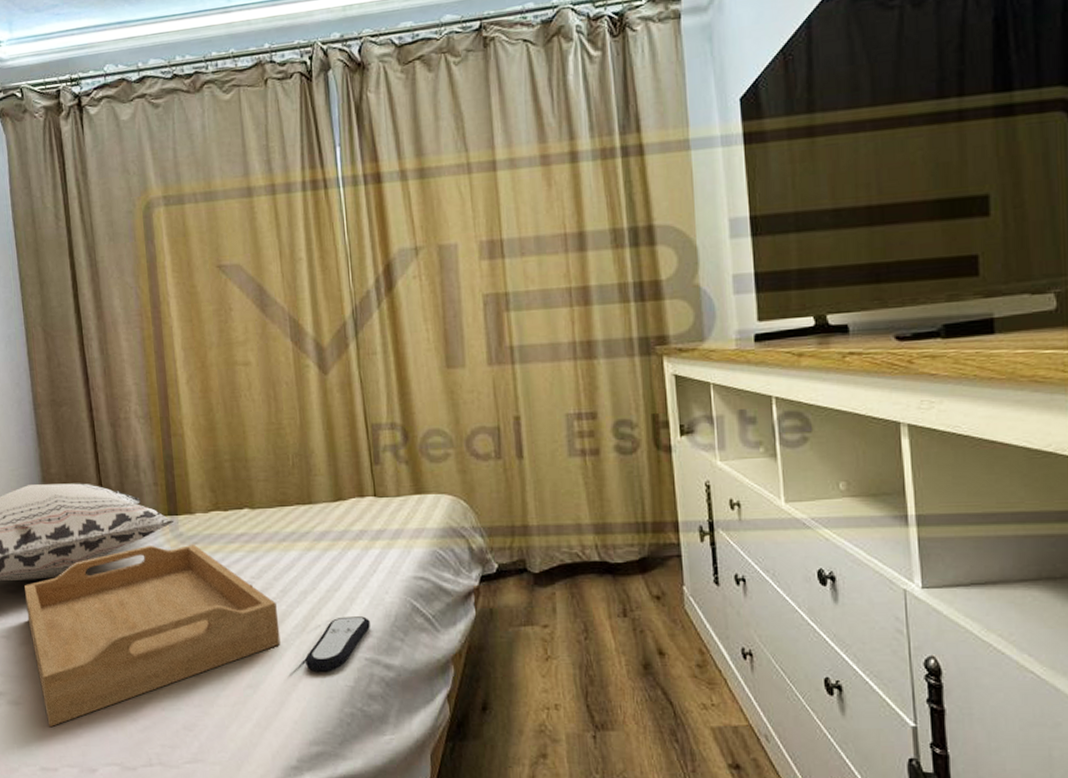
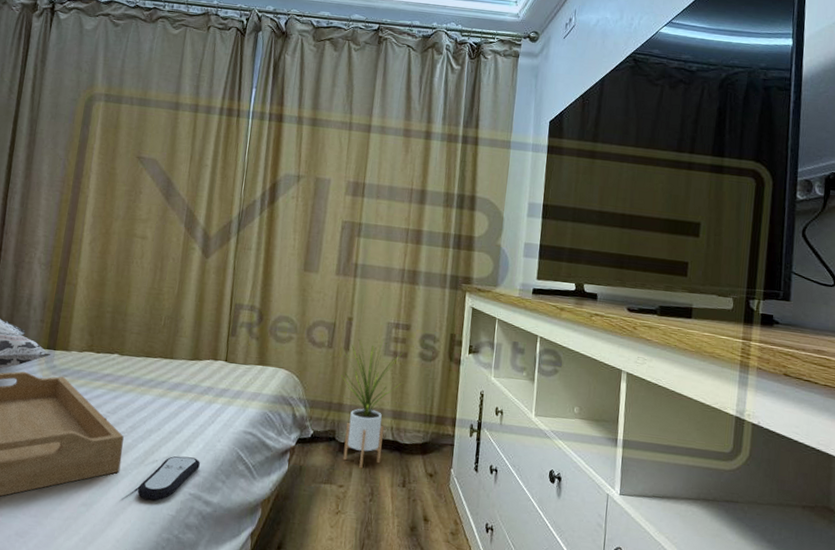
house plant: none [513,436,599,602] -> present [340,339,403,469]

